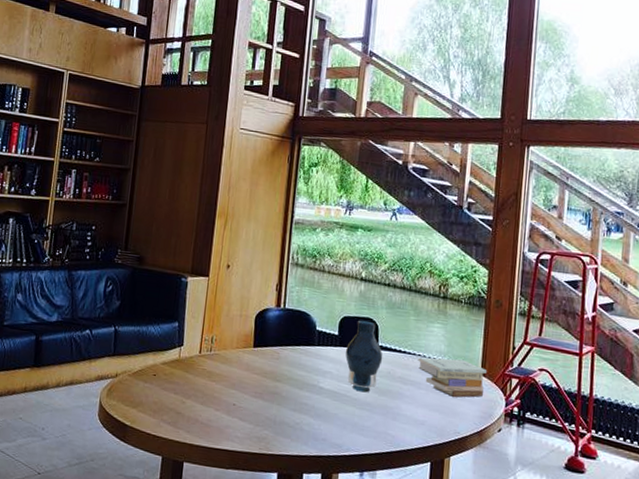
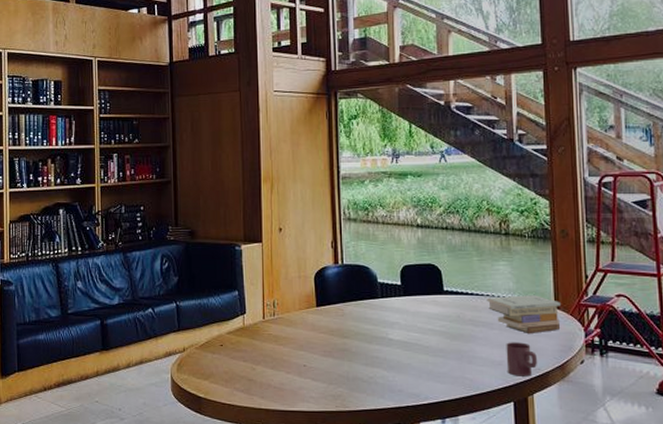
vase: present [345,320,383,393] -> none [410,267,450,339]
cup: none [428,403,458,439] -> present [506,342,537,377]

